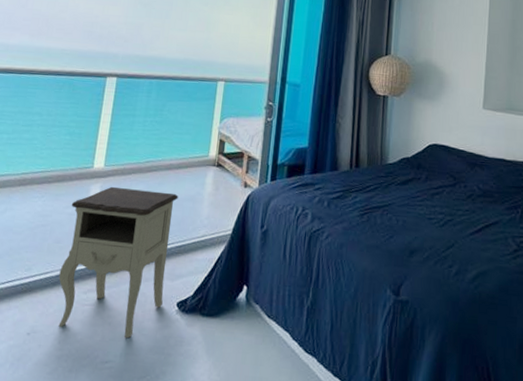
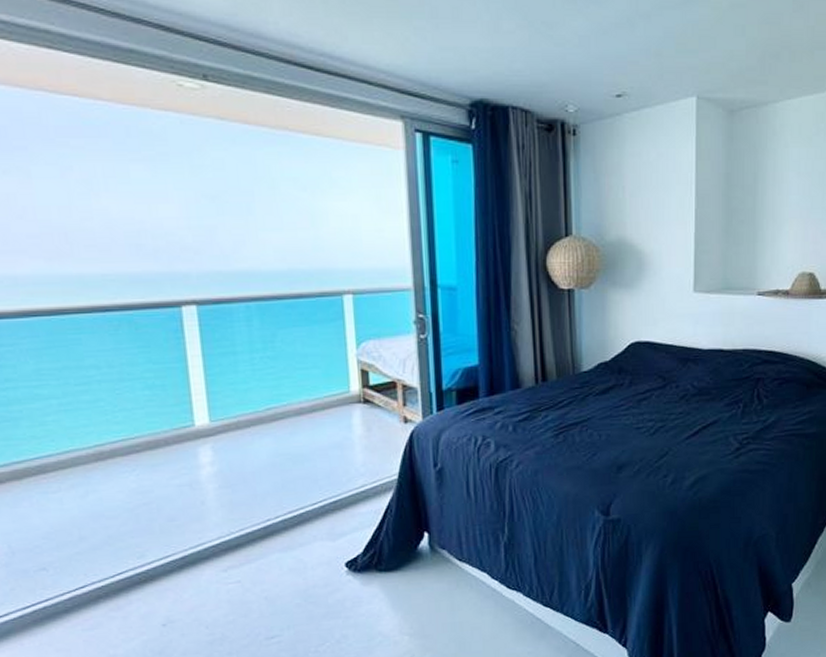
nightstand: present [58,186,178,339] -> none [177,442,327,612]

